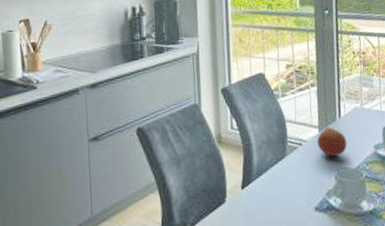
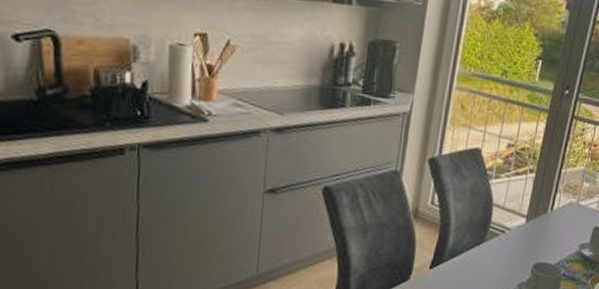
fruit: present [316,127,348,157] -> none [520,218,553,249]

